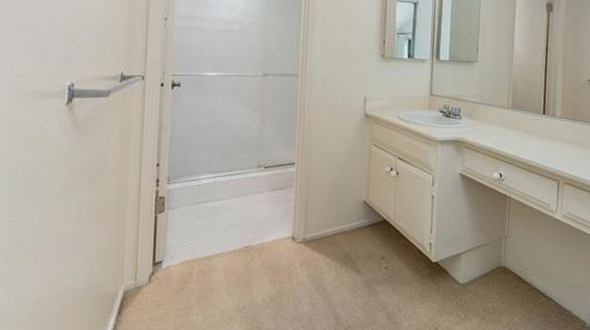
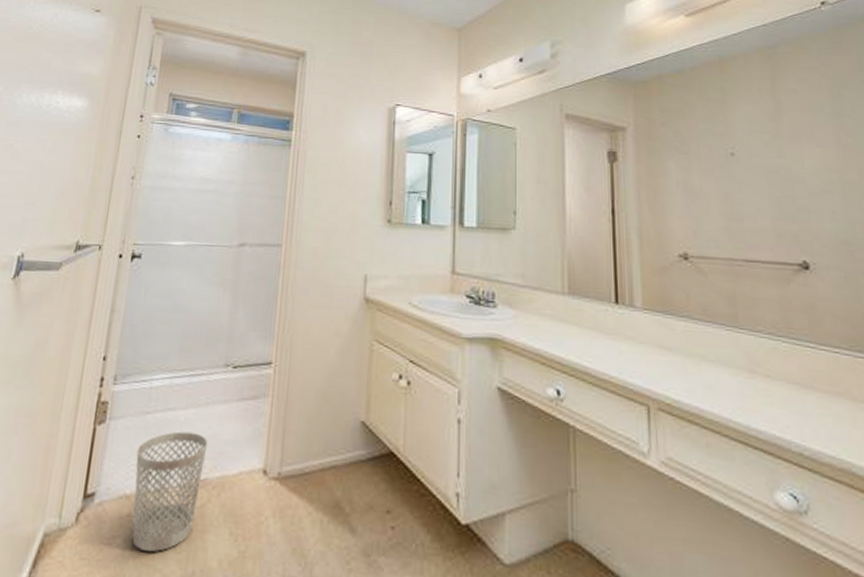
wastebasket: none [192,215,249,296] -> present [132,431,208,552]

